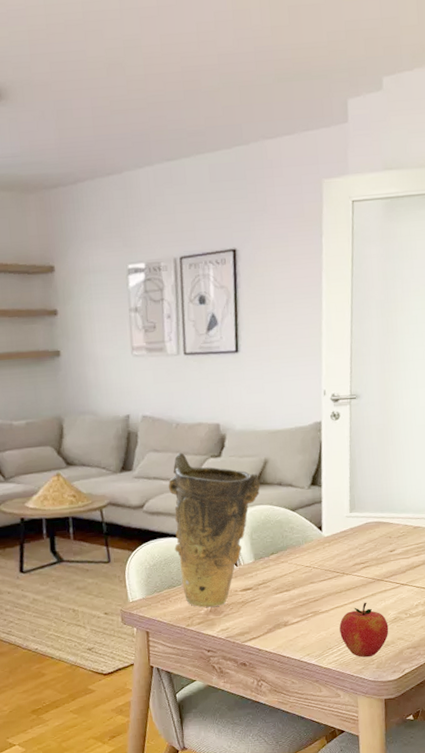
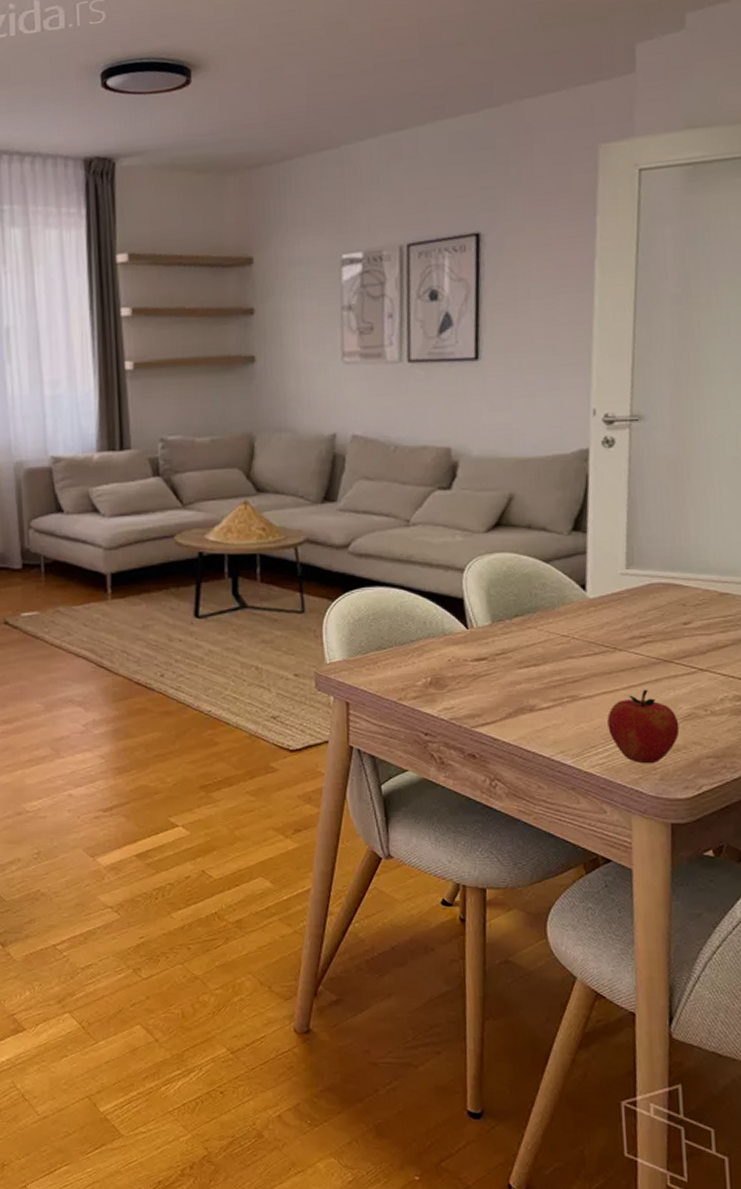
vase: present [168,452,260,608] -> none [381,481,502,678]

